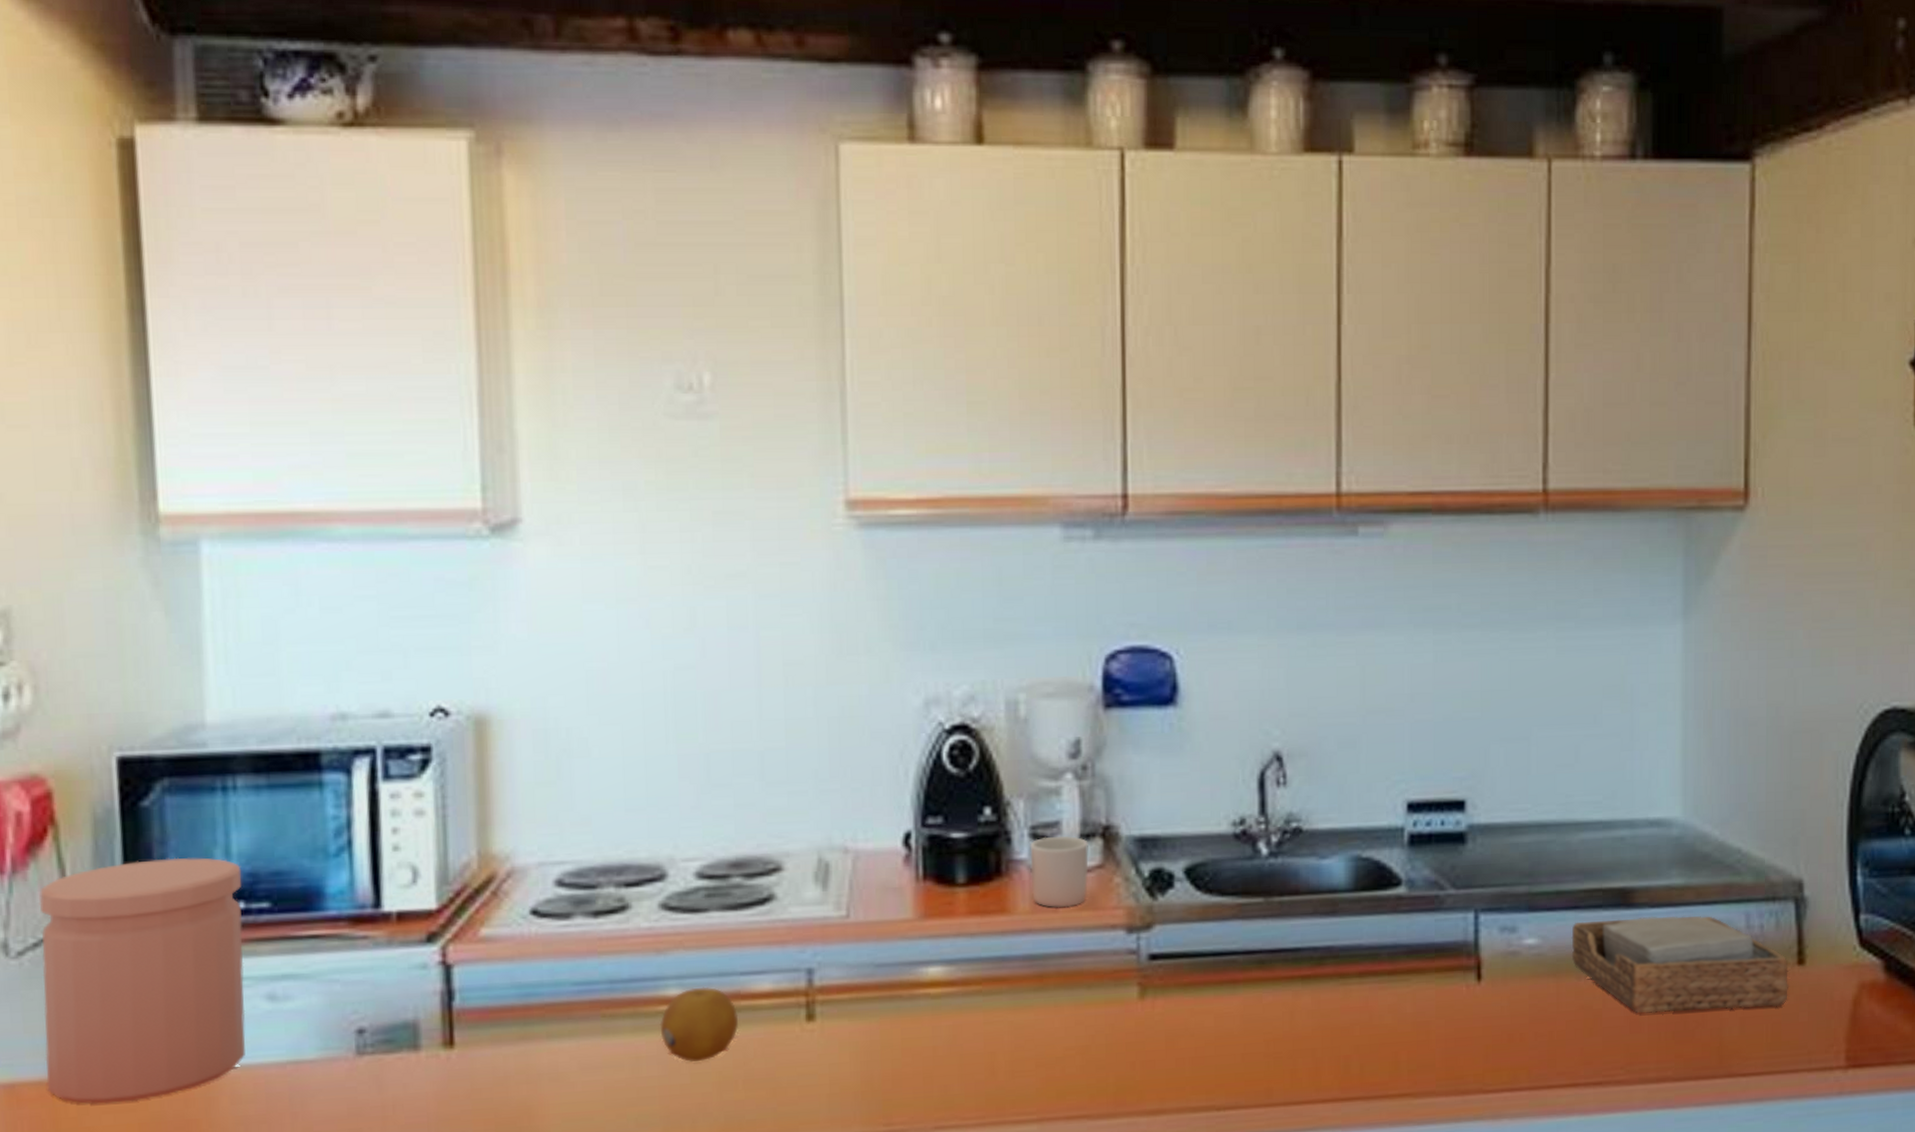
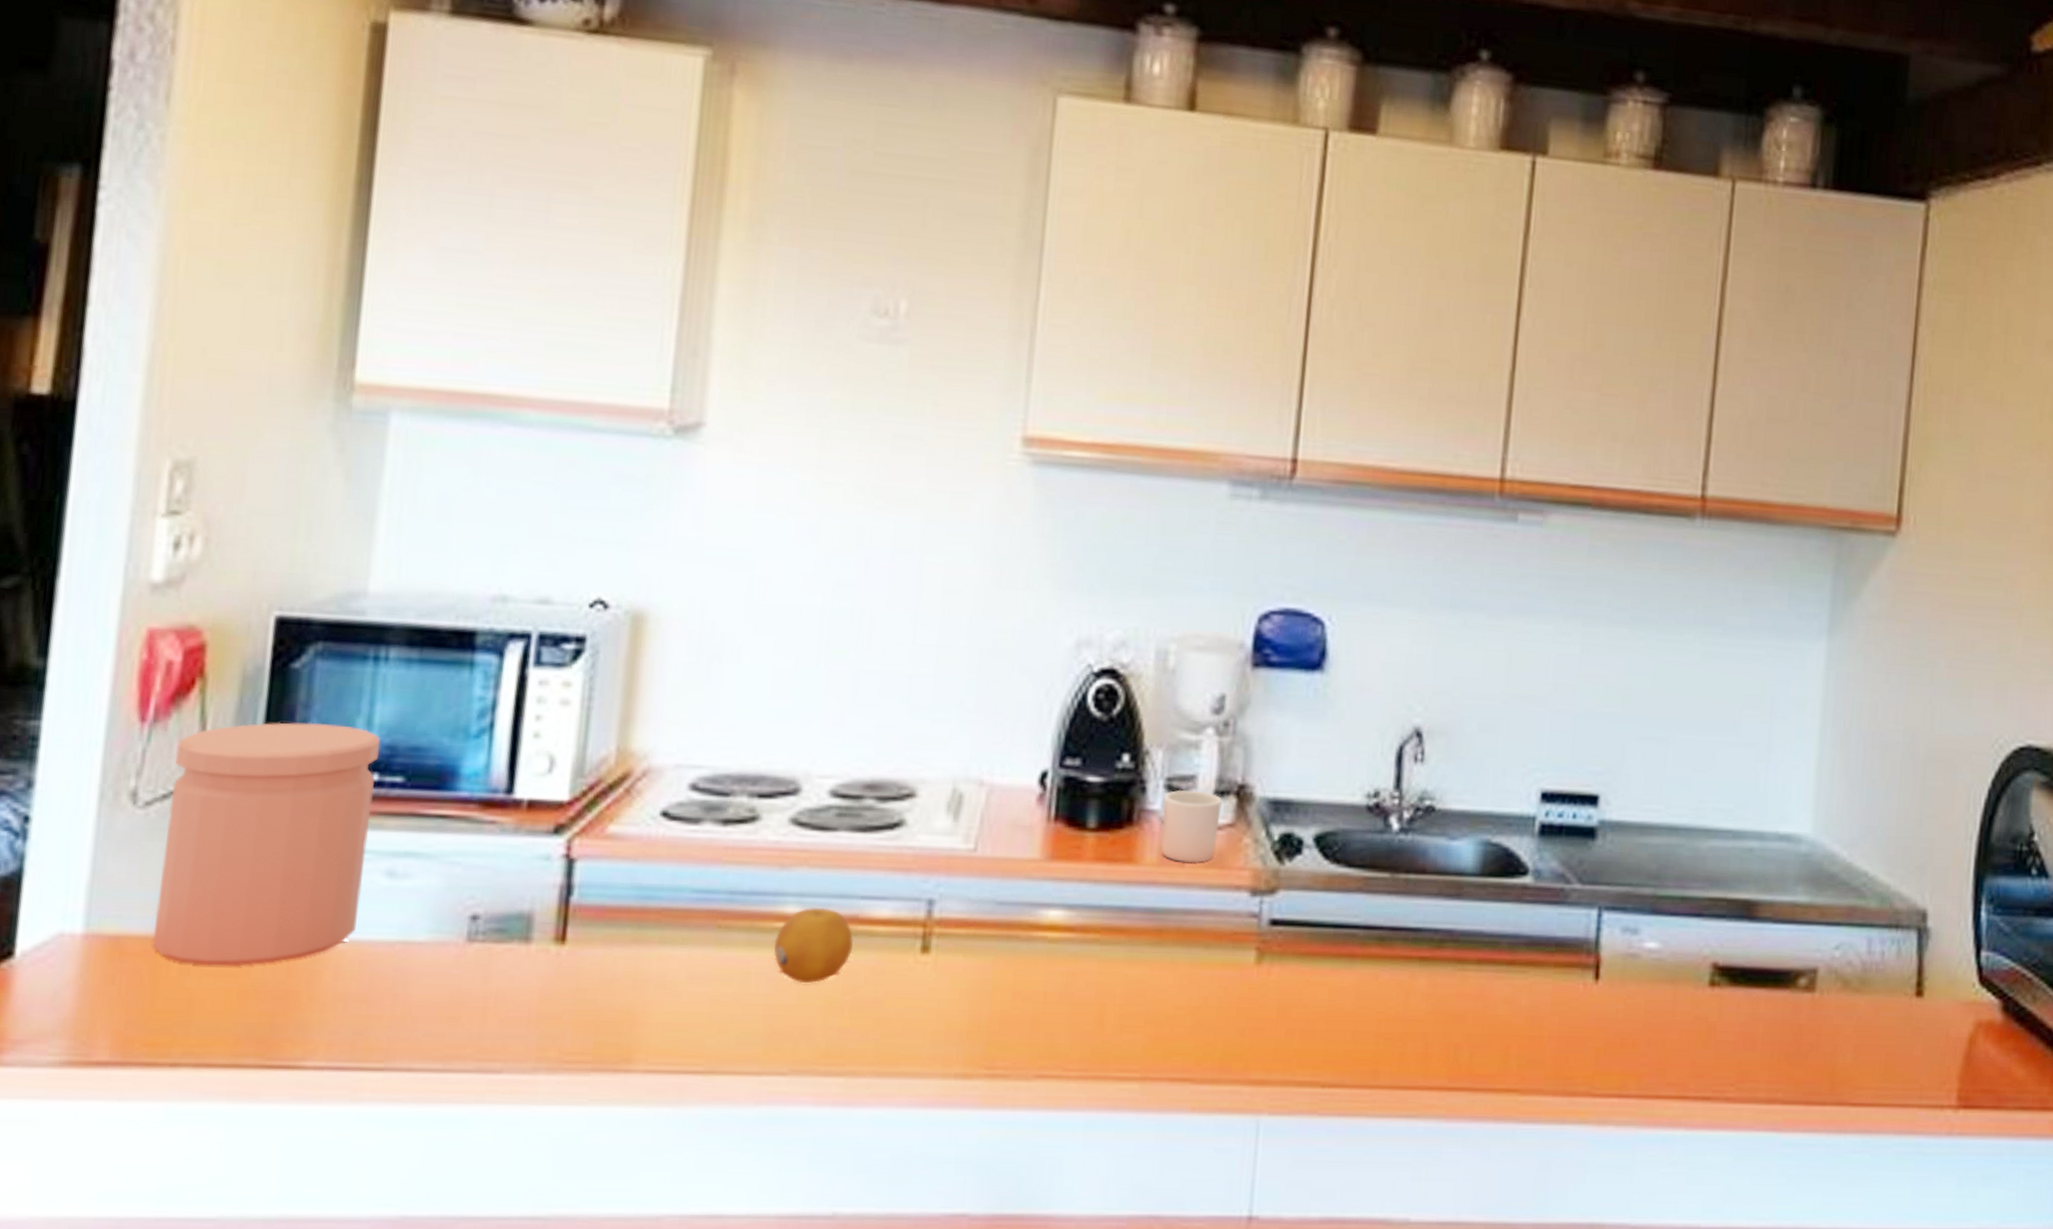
napkin holder: present [1571,916,1789,1014] -> none [1691,931,1906,1038]

